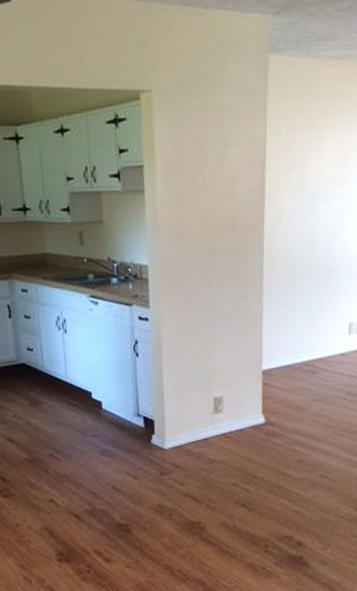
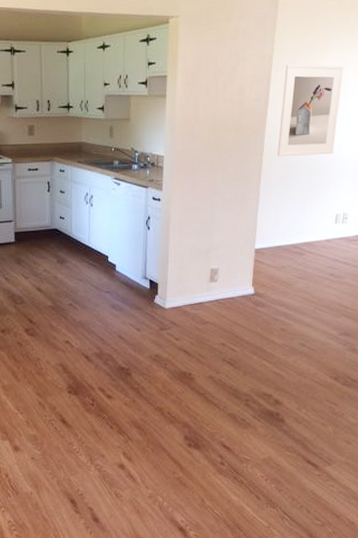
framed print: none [279,147,347,259] -> present [277,64,344,156]

